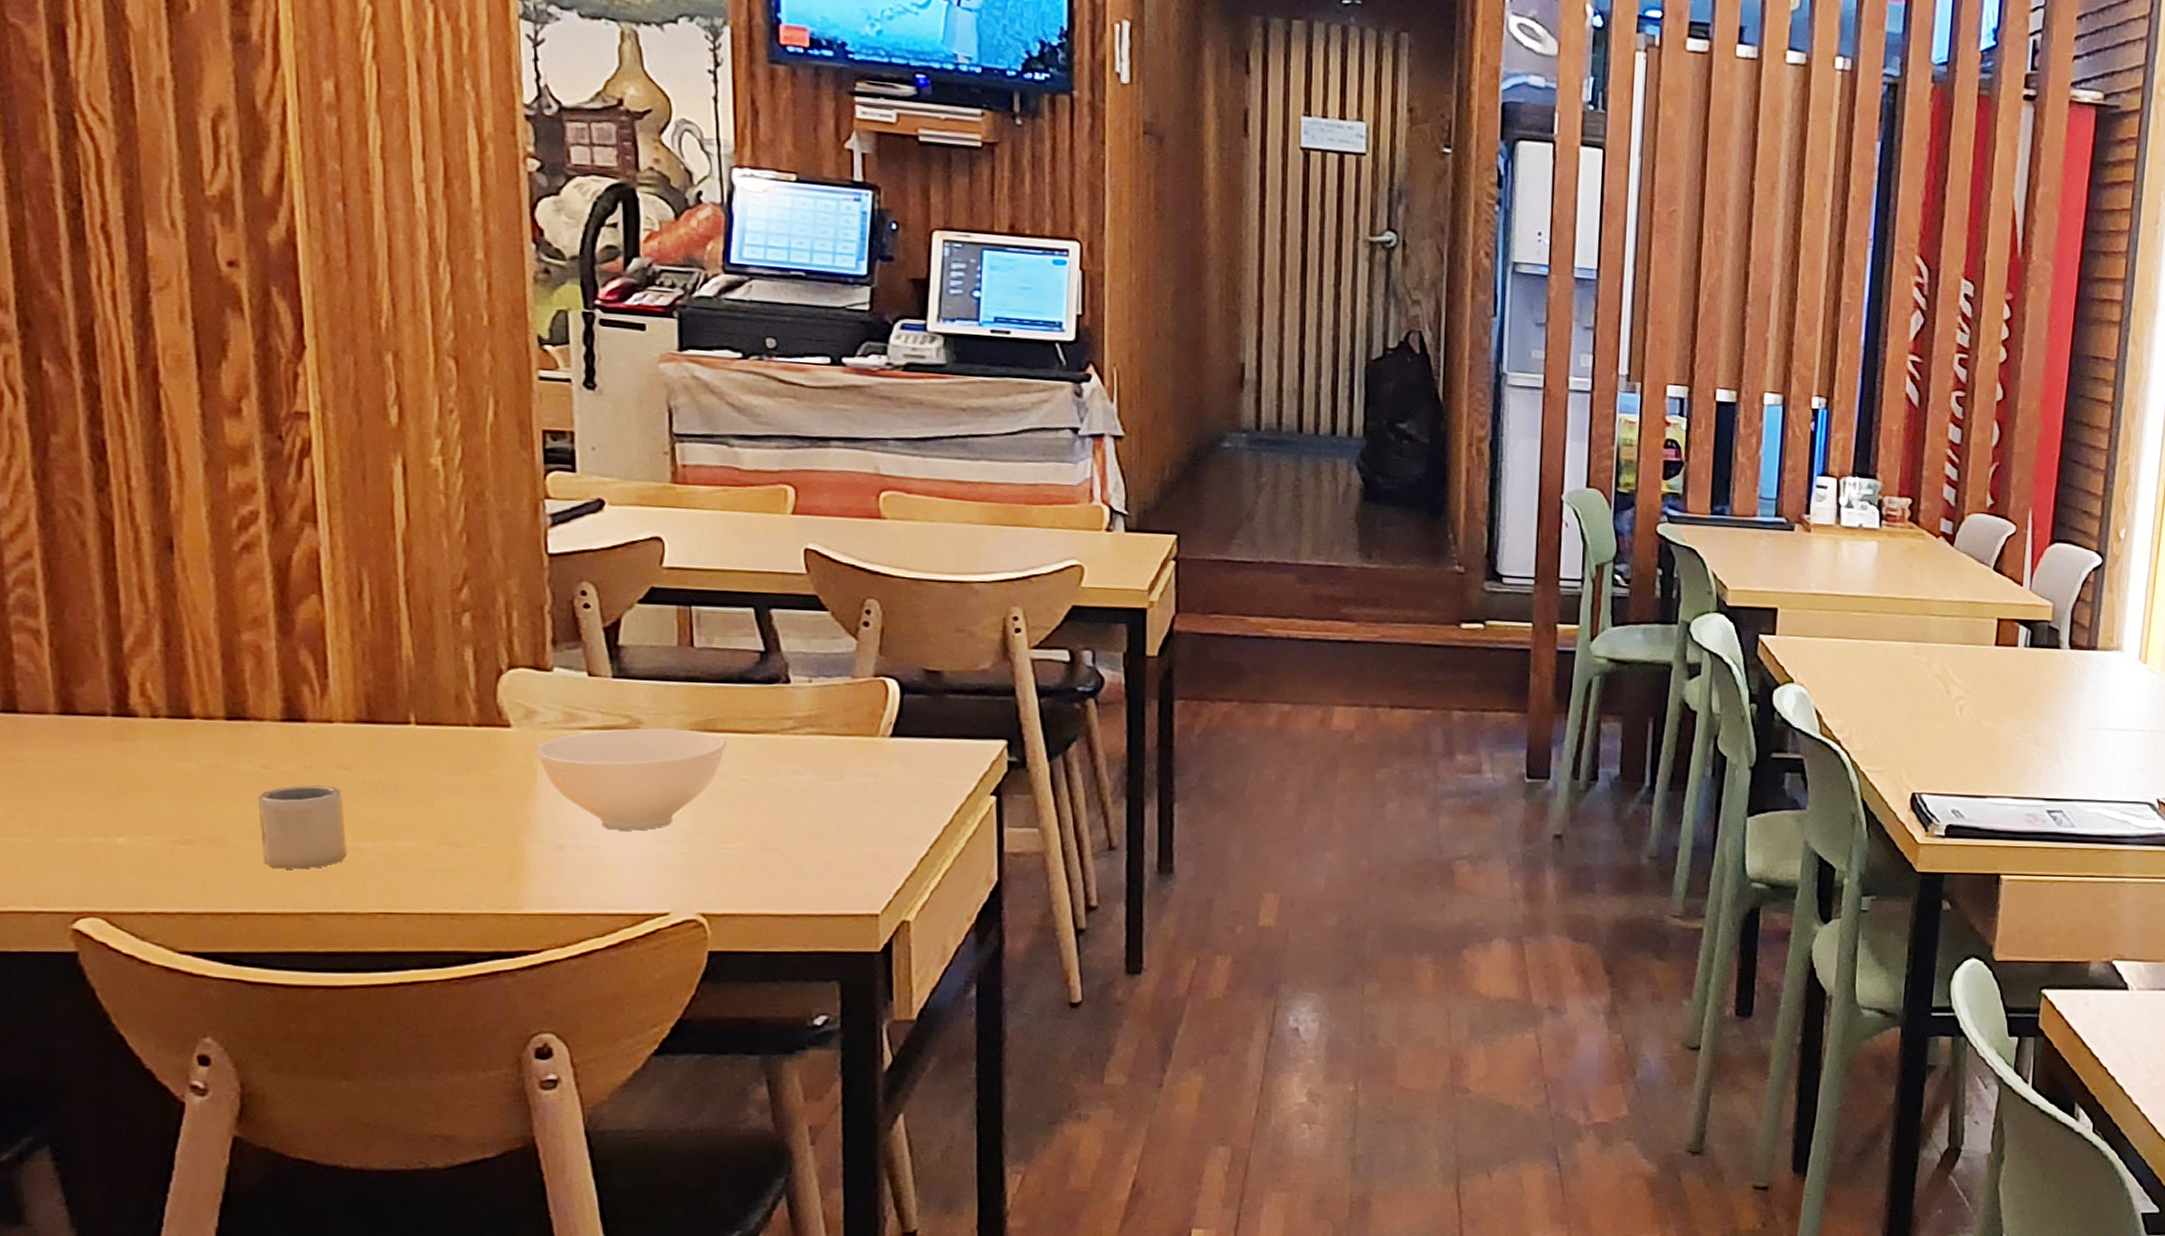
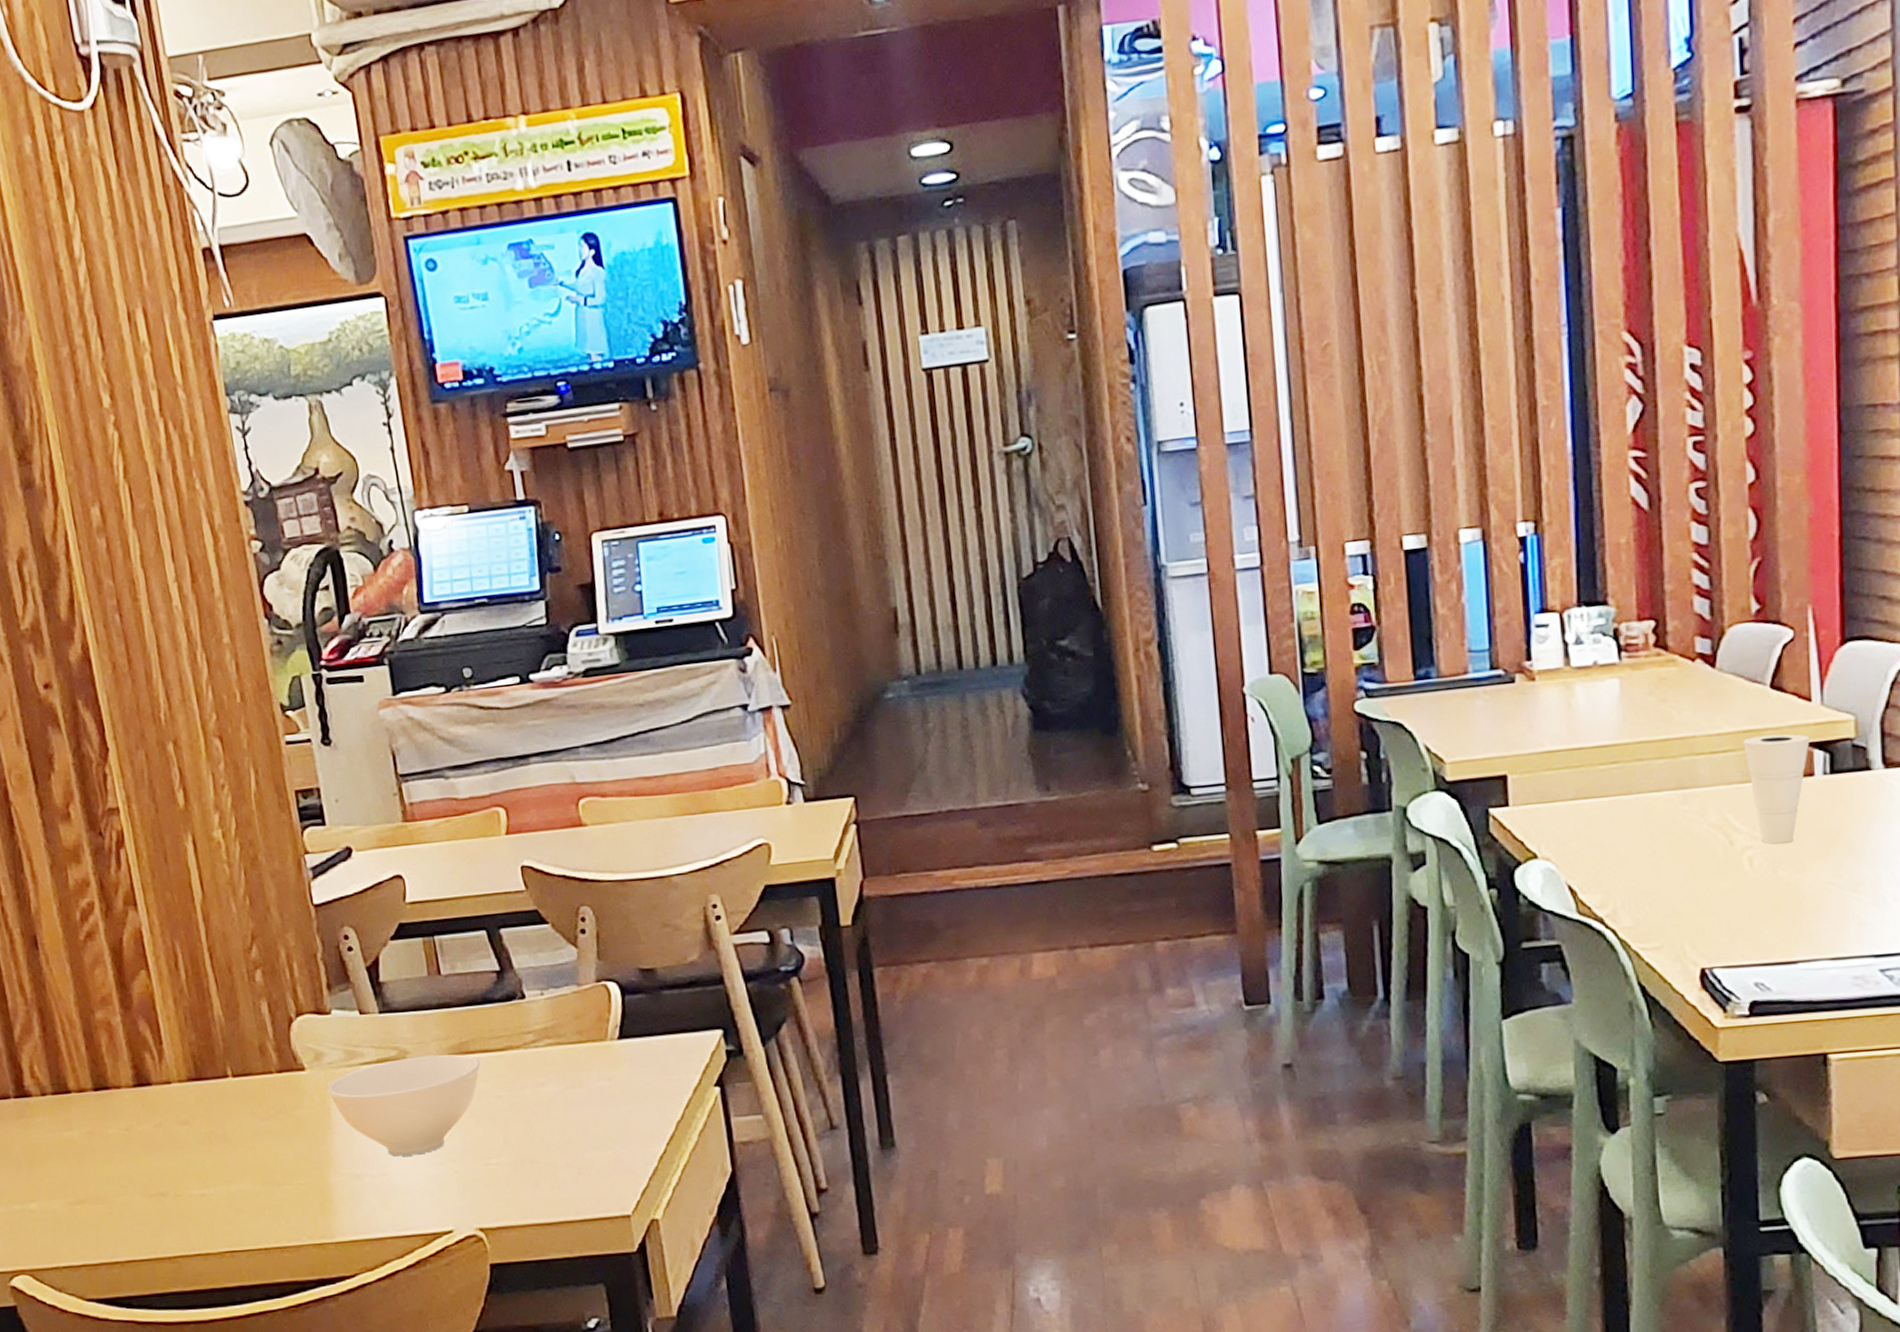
cup: present [257,785,347,869] -> none [125,1141,197,1219]
cup: none [1967,608,2018,699] -> present [1743,733,1810,845]

